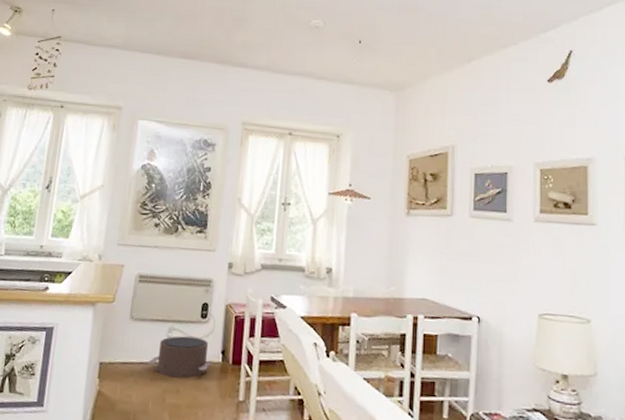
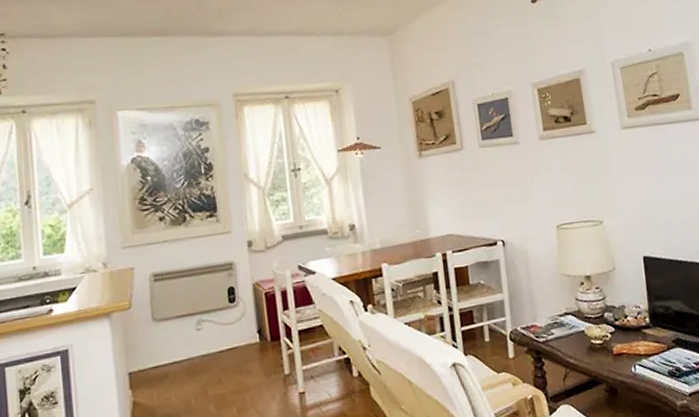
pouf: present [147,336,212,378] -> none [181,323,249,370]

